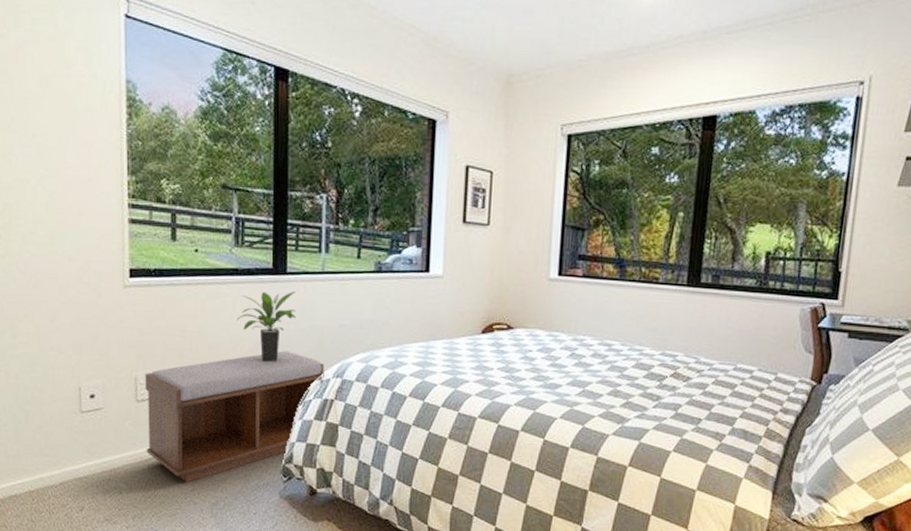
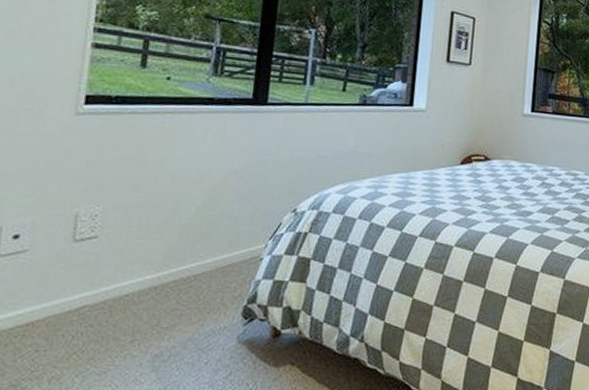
bench: present [145,350,325,483] -> none [78,182,301,333]
potted plant: present [237,290,296,363] -> none [207,121,275,195]

